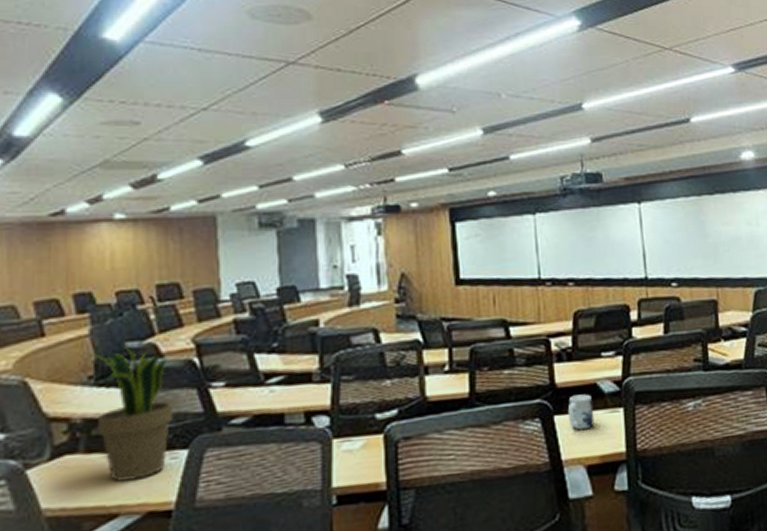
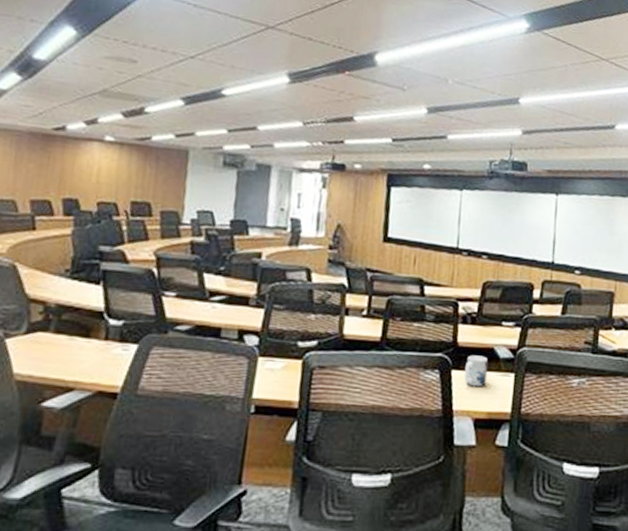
potted plant: present [86,346,174,482] -> none [67,249,132,363]

